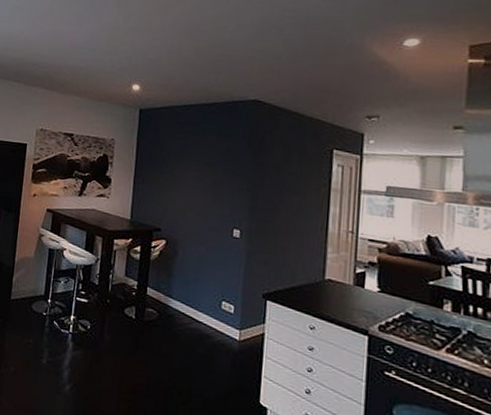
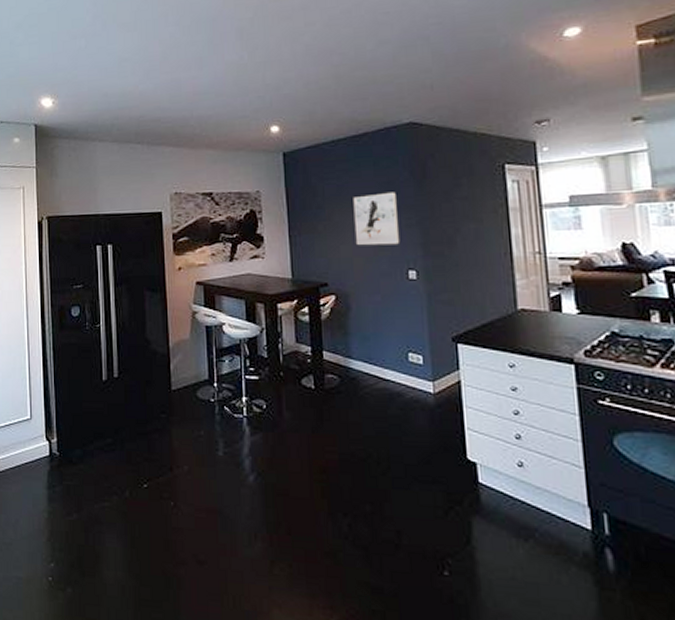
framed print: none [191,157,233,205] -> present [353,192,400,246]

